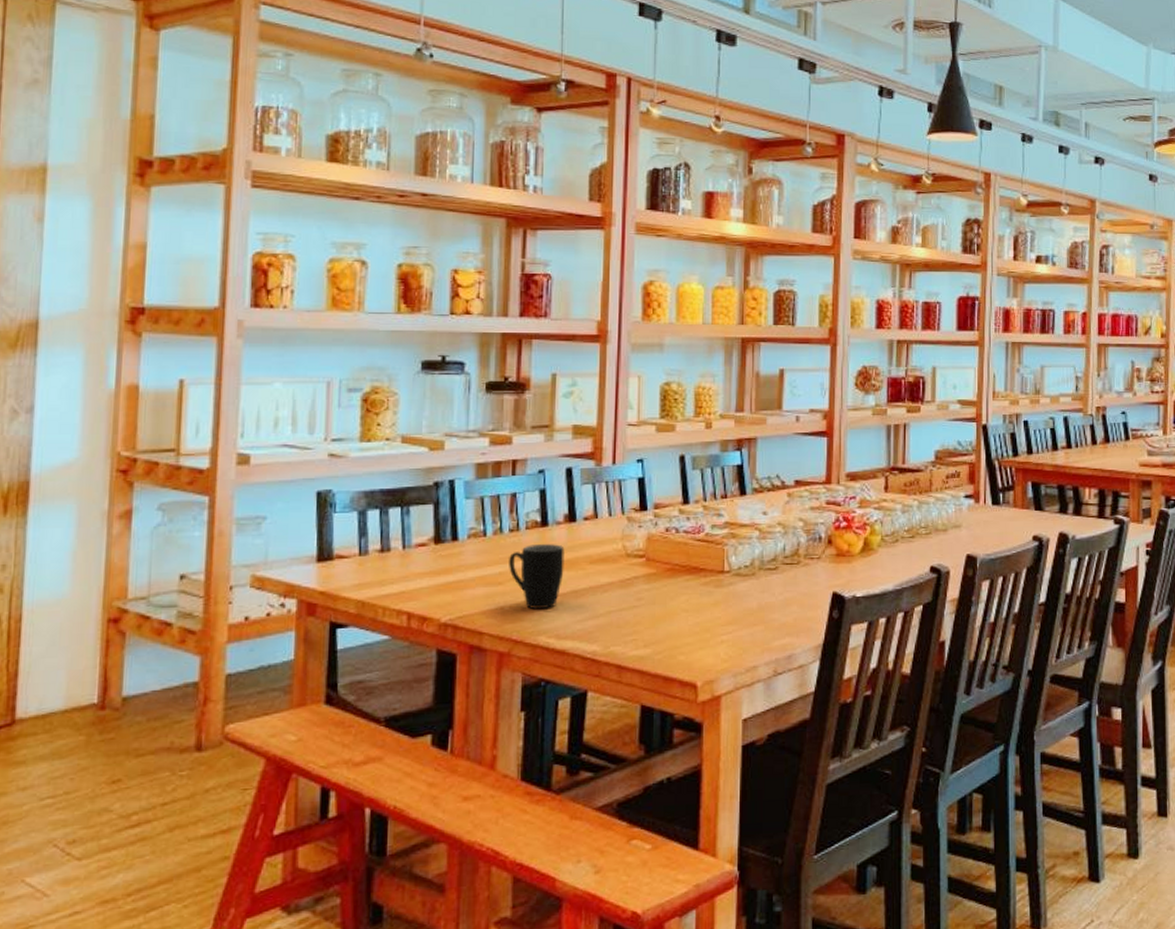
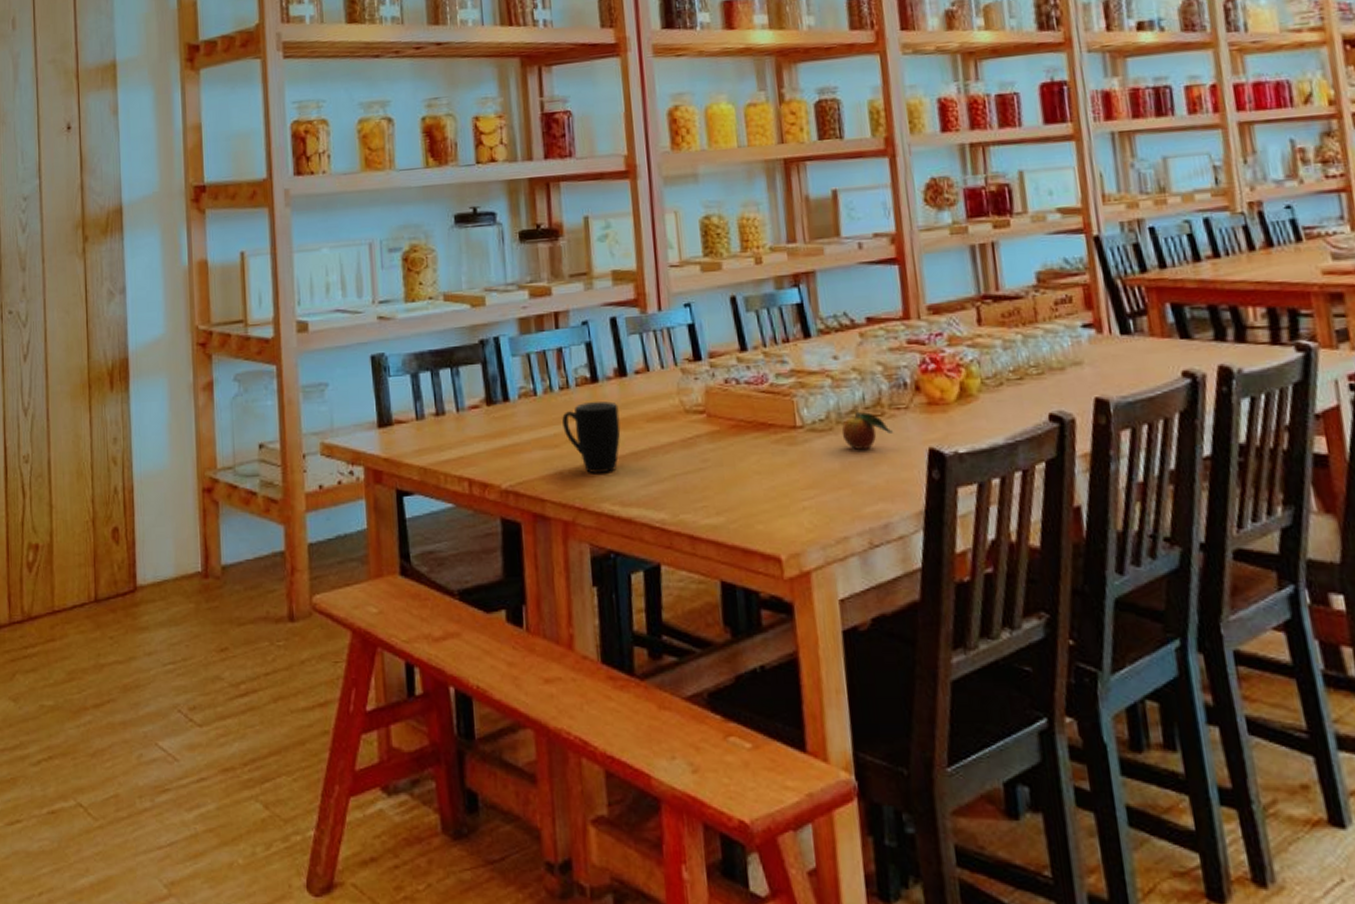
fruit: none [762,554,805,592] -> present [841,405,893,450]

